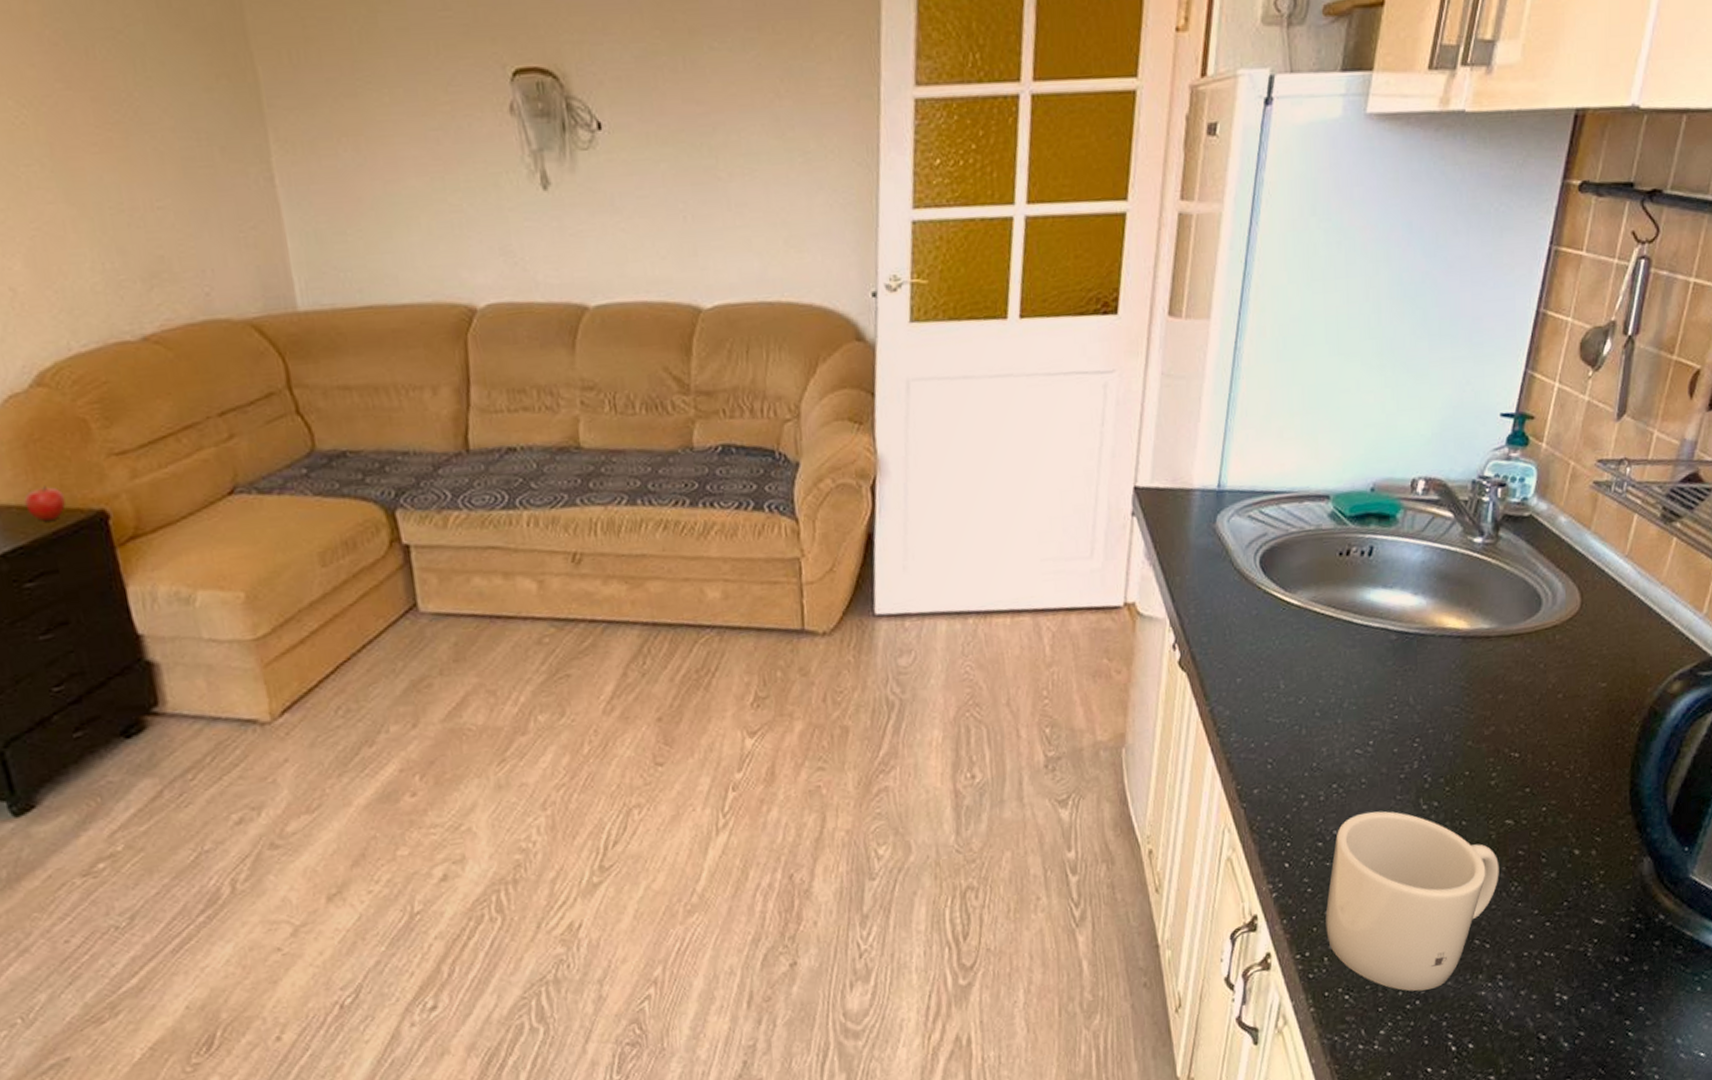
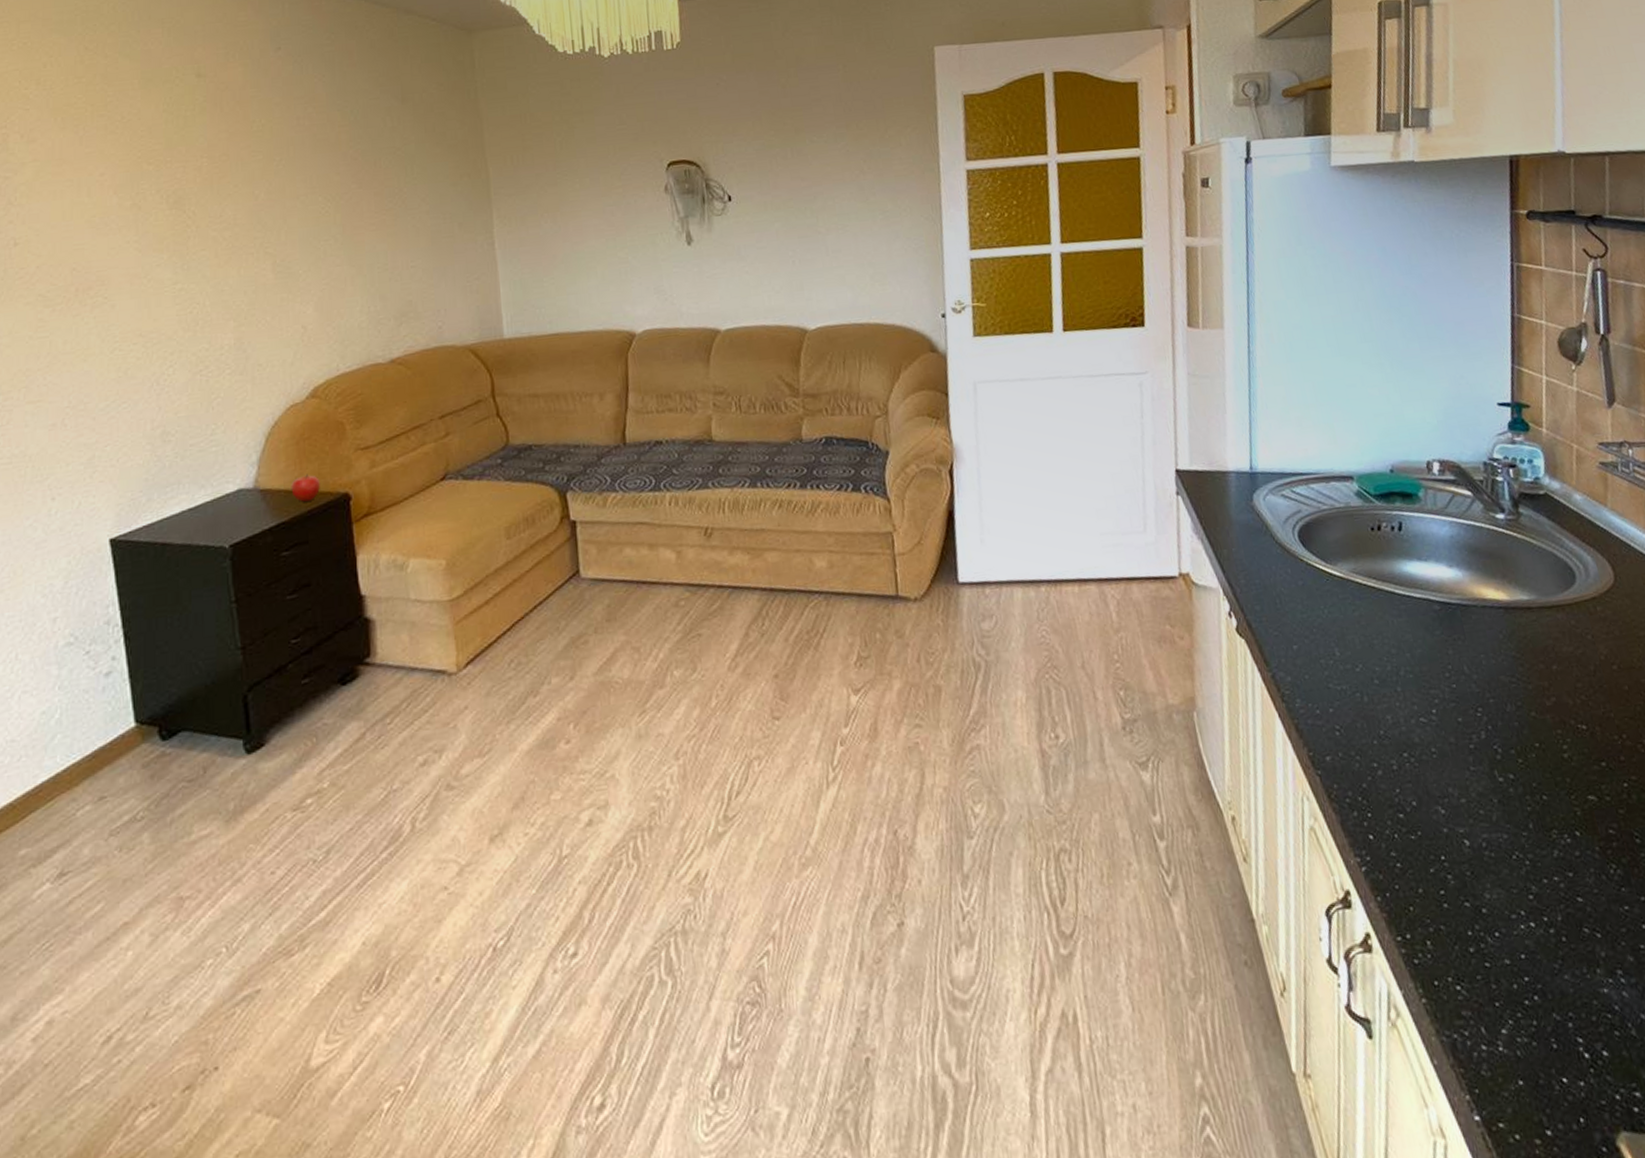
mug: present [1325,810,1499,992] -> none [1416,782,1595,985]

